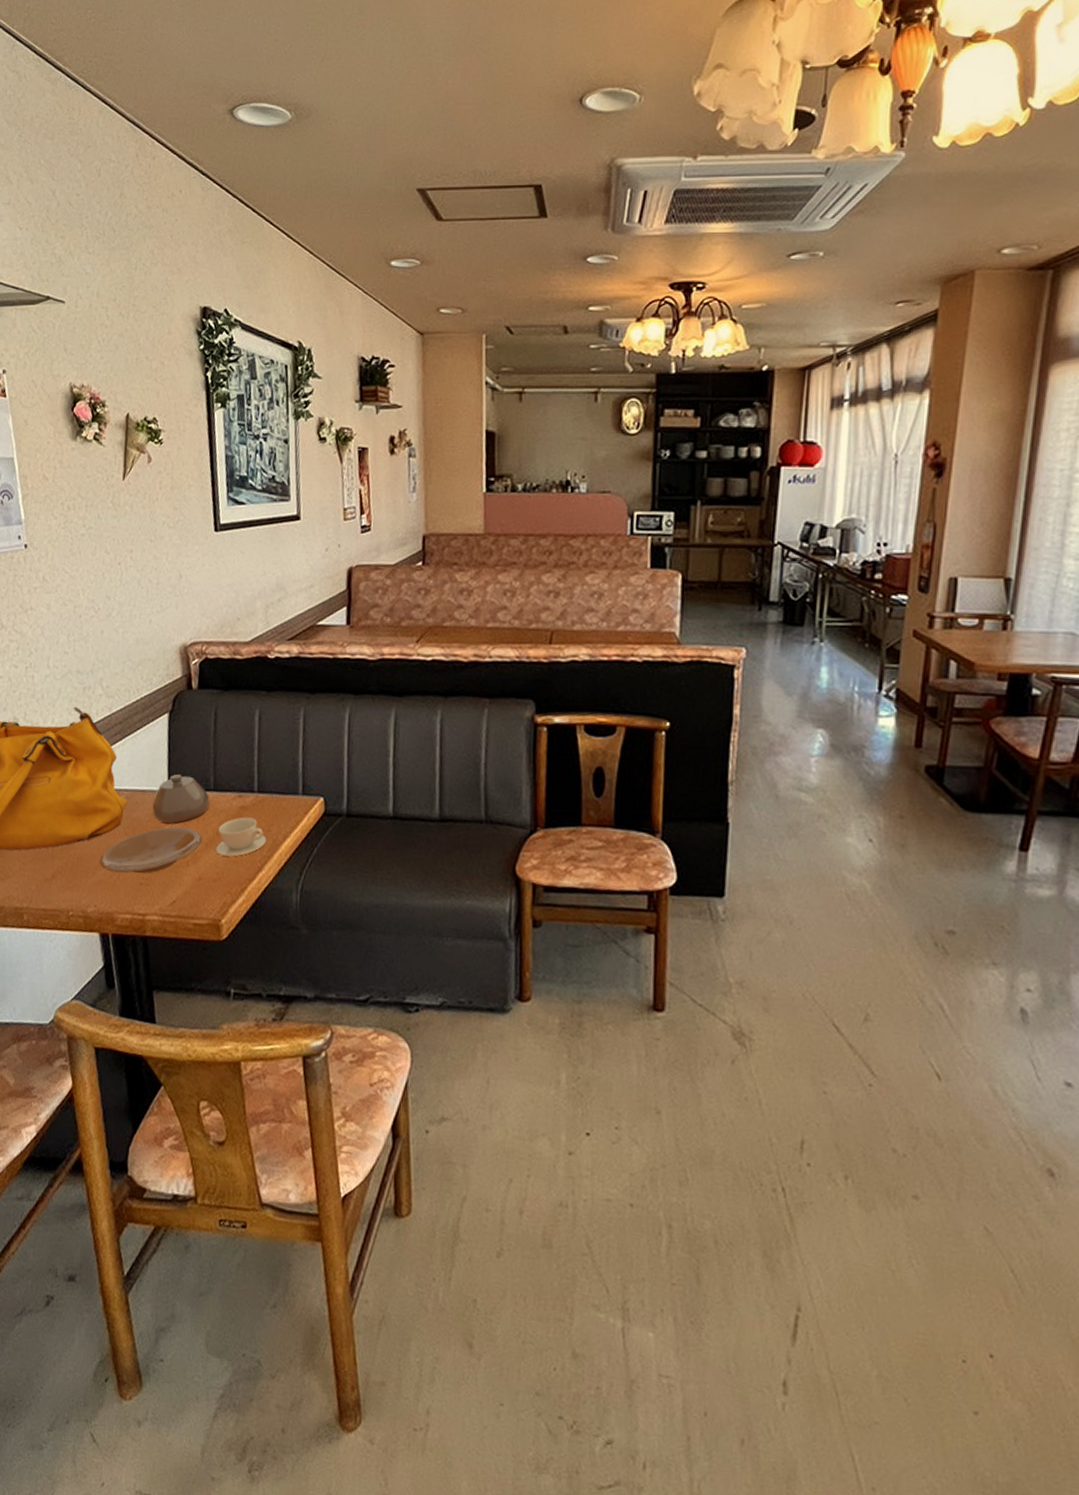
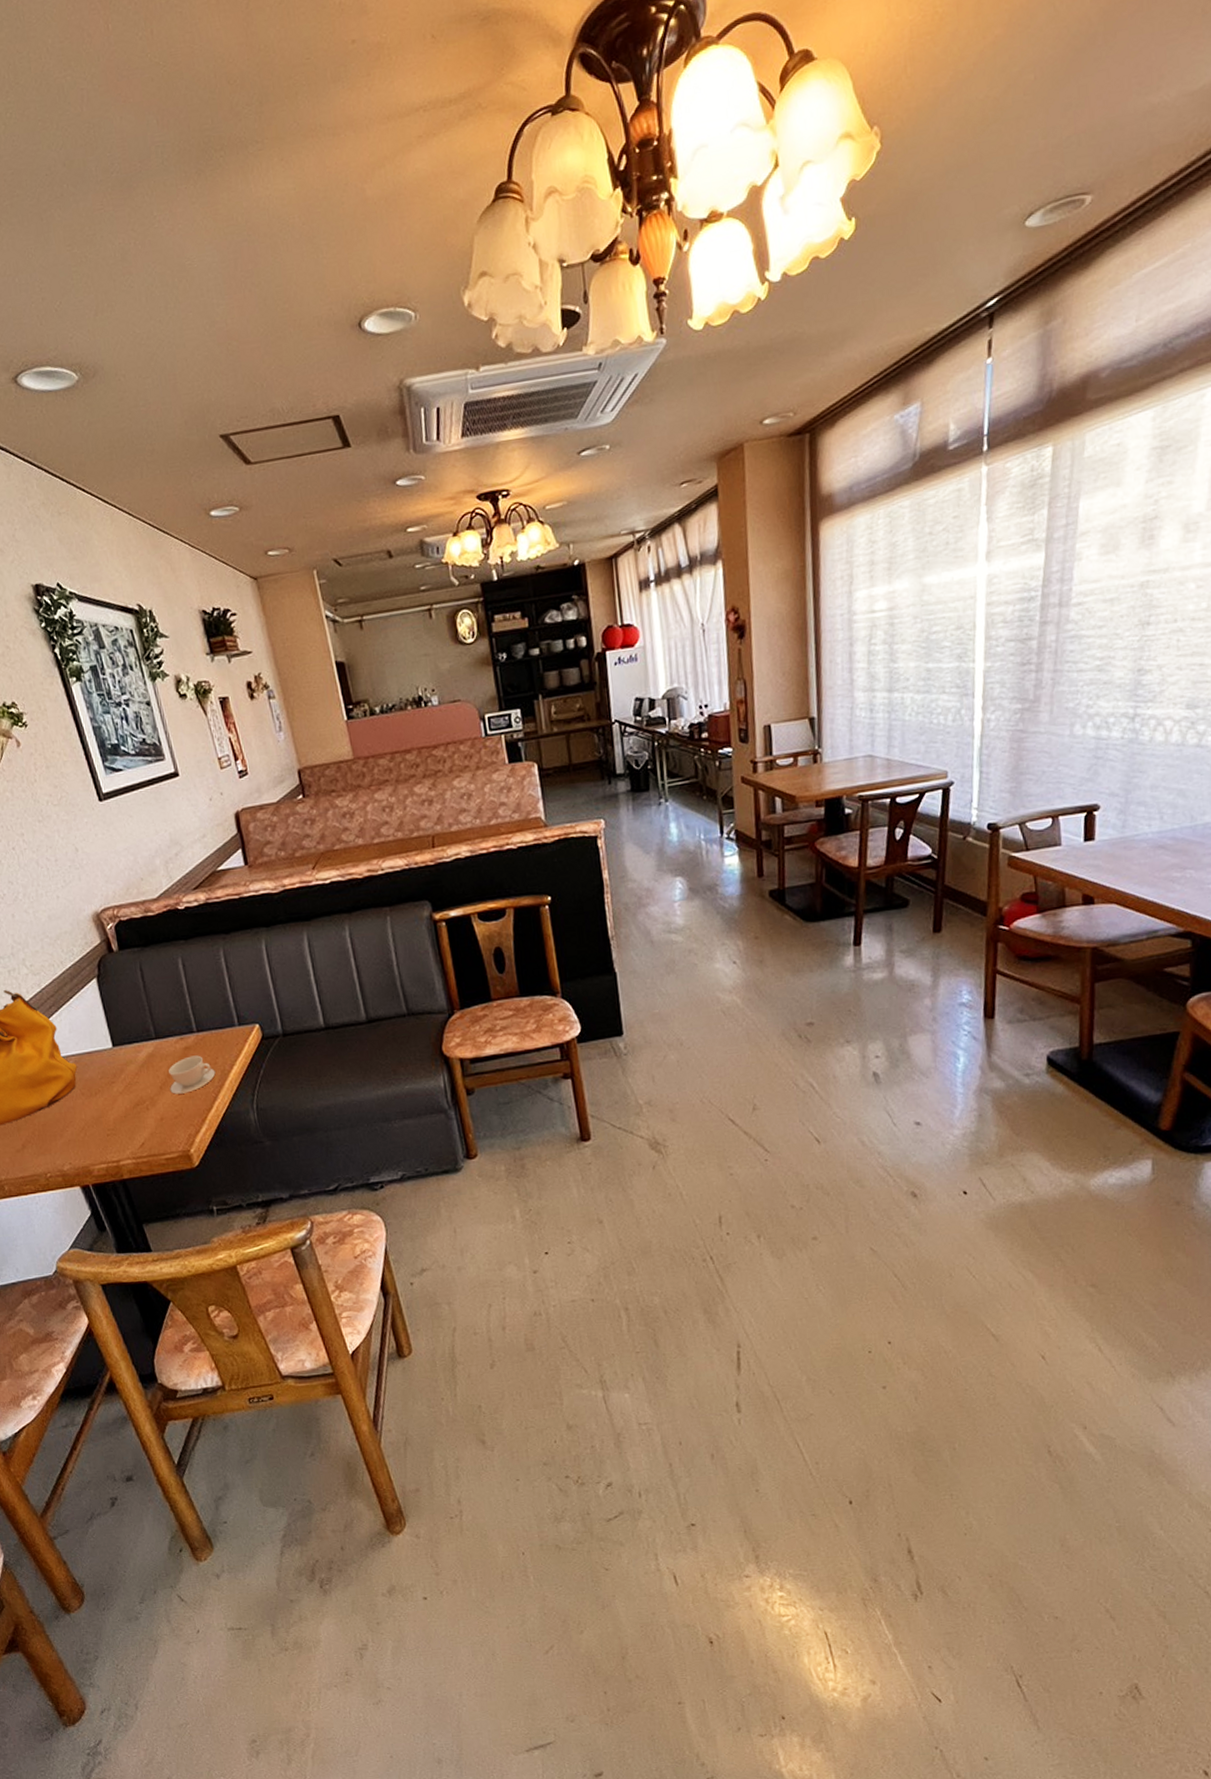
saucer: present [100,826,202,874] -> none [64,1076,156,1131]
sugar bowl: present [152,774,211,825] -> none [101,1030,156,1078]

